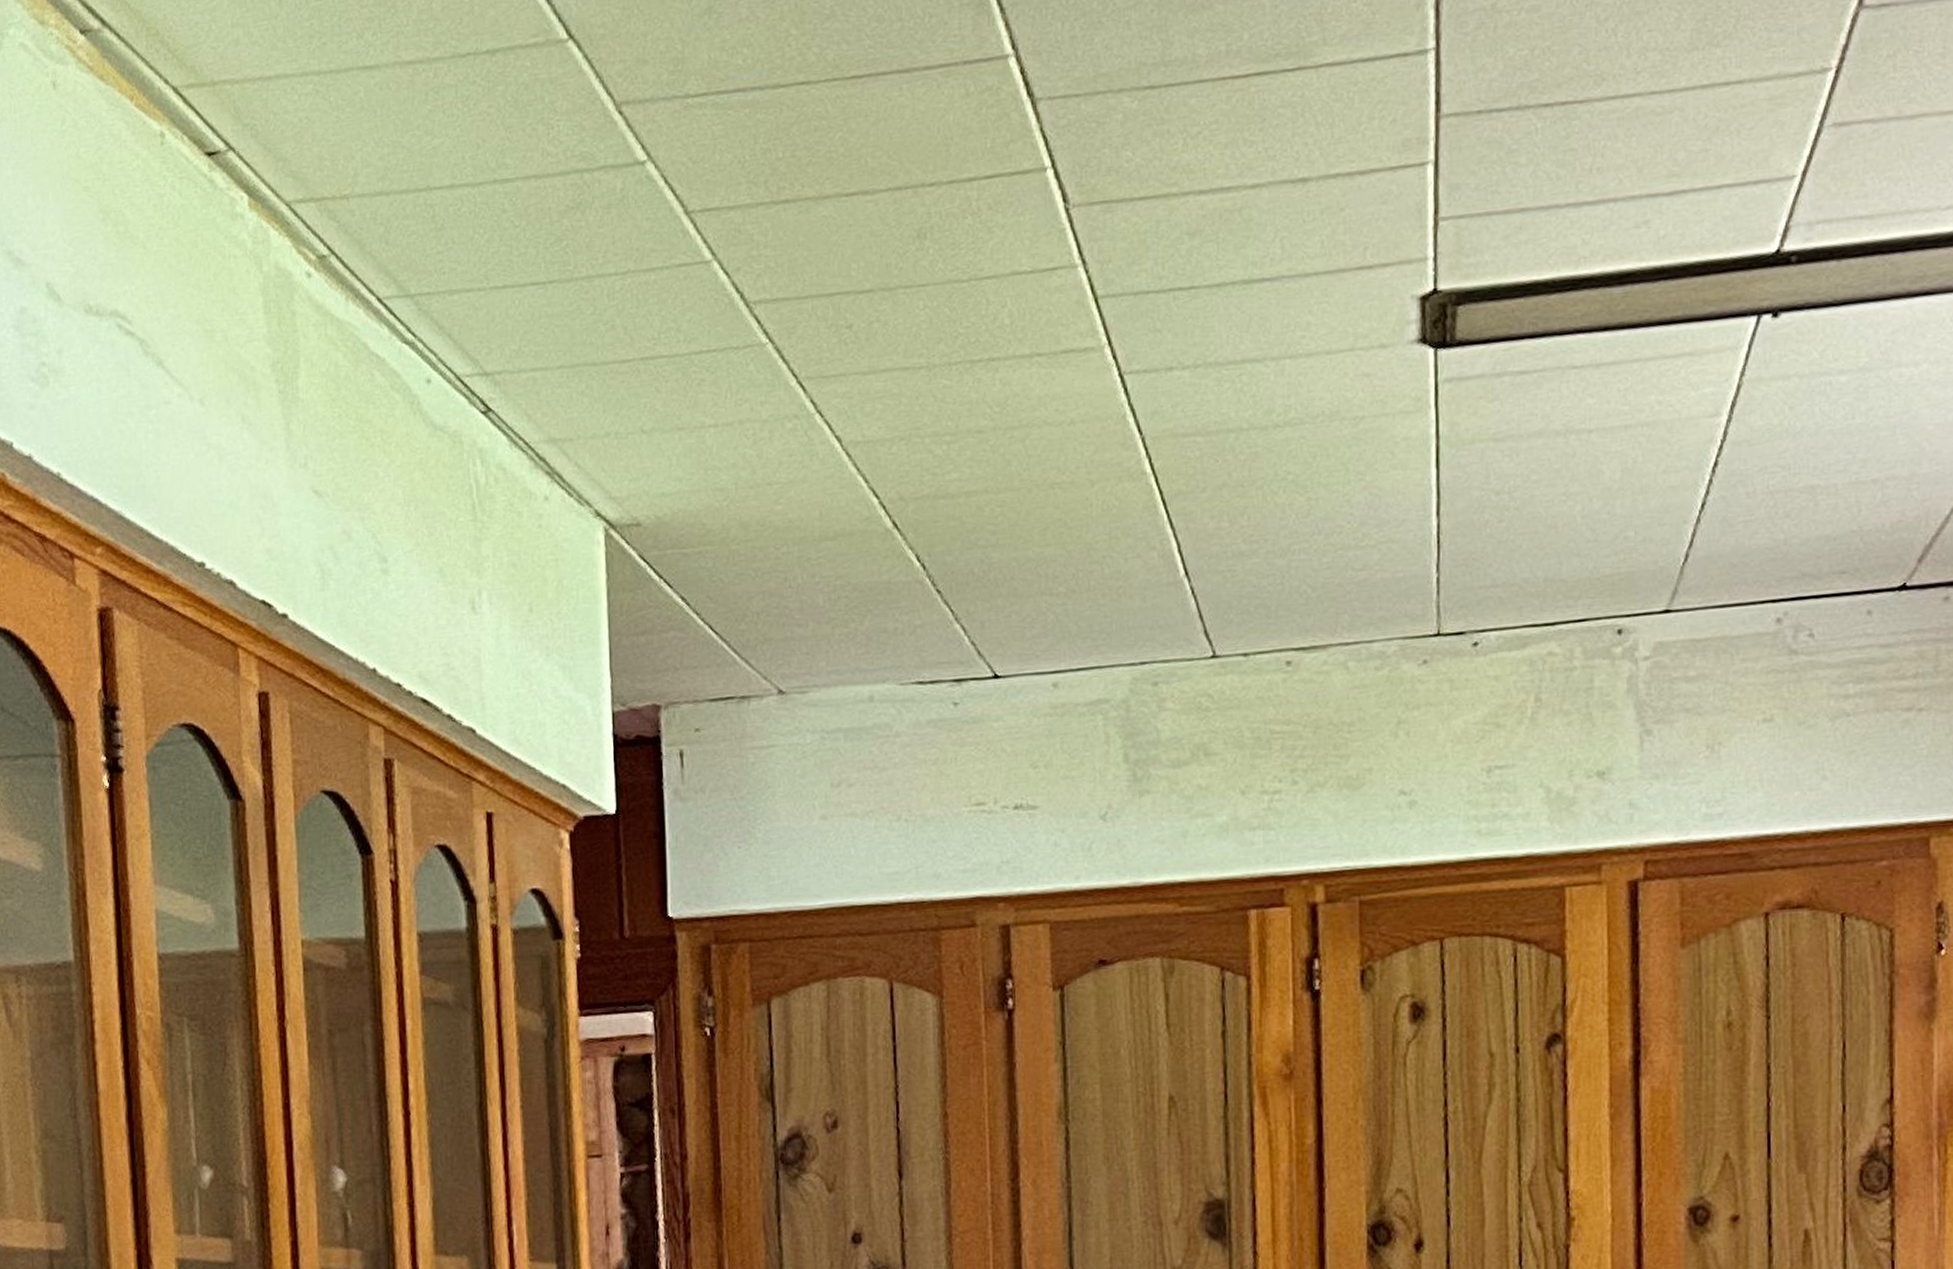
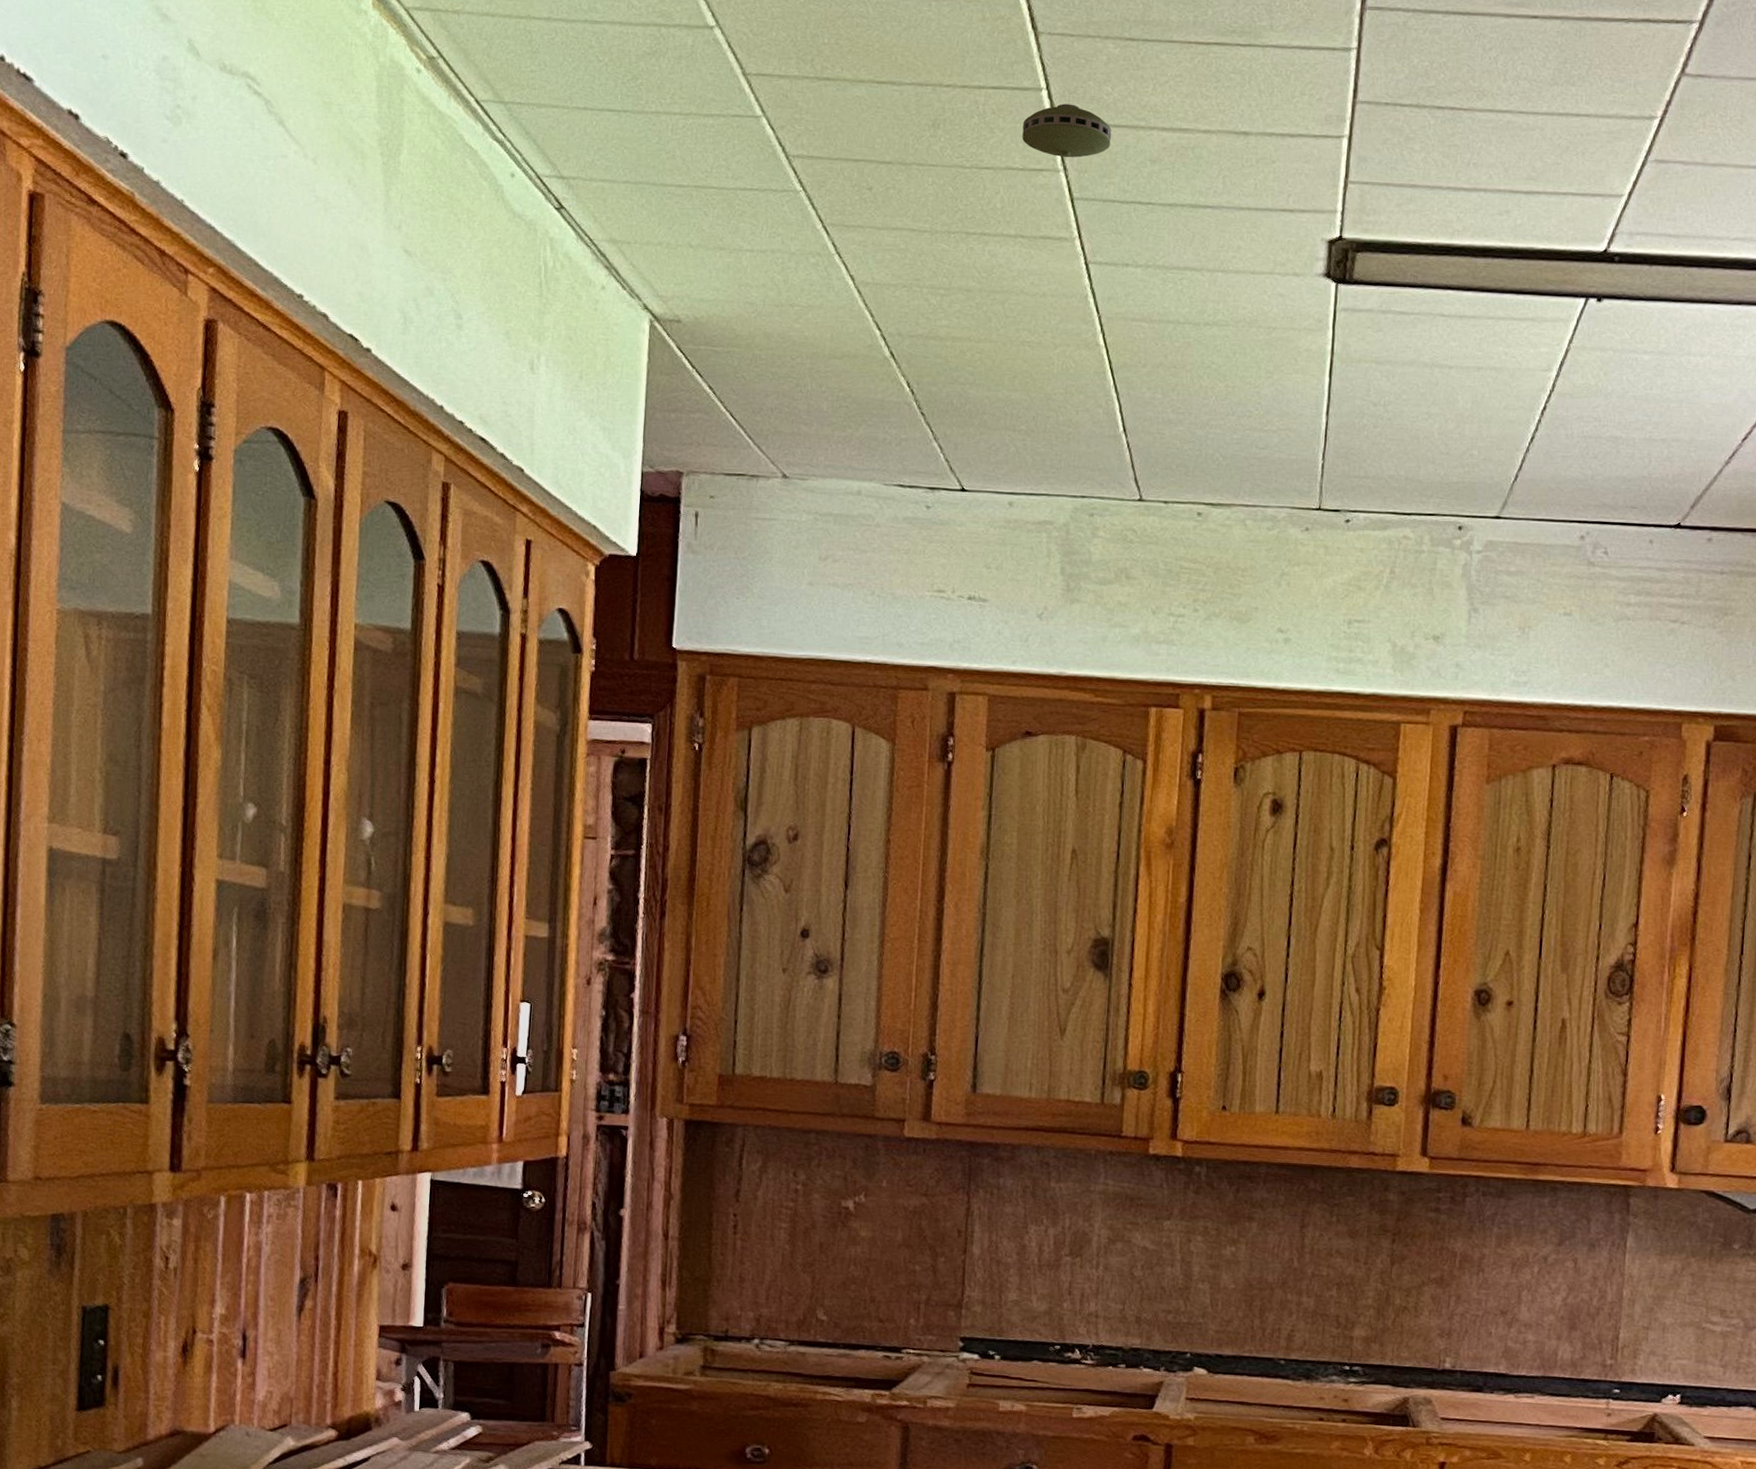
smoke detector: none [1027,180,1137,249] -> present [1022,103,1111,158]

